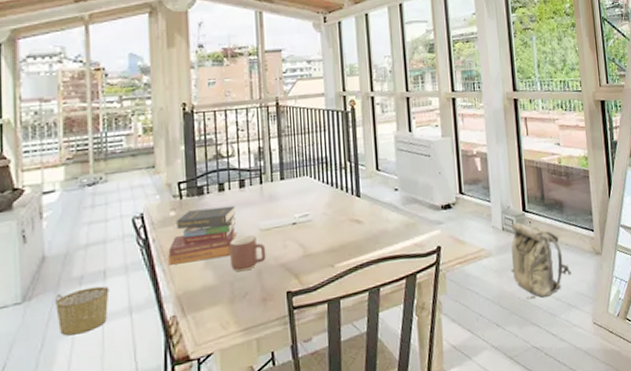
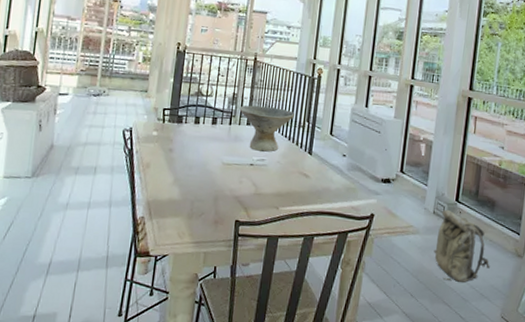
basket: present [55,286,110,336] -> none [55,177,97,213]
books: present [168,205,238,265] -> none [145,134,206,179]
mug: present [228,235,266,272] -> none [193,165,225,195]
bowl: none [268,153,333,207] -> present [239,105,295,152]

